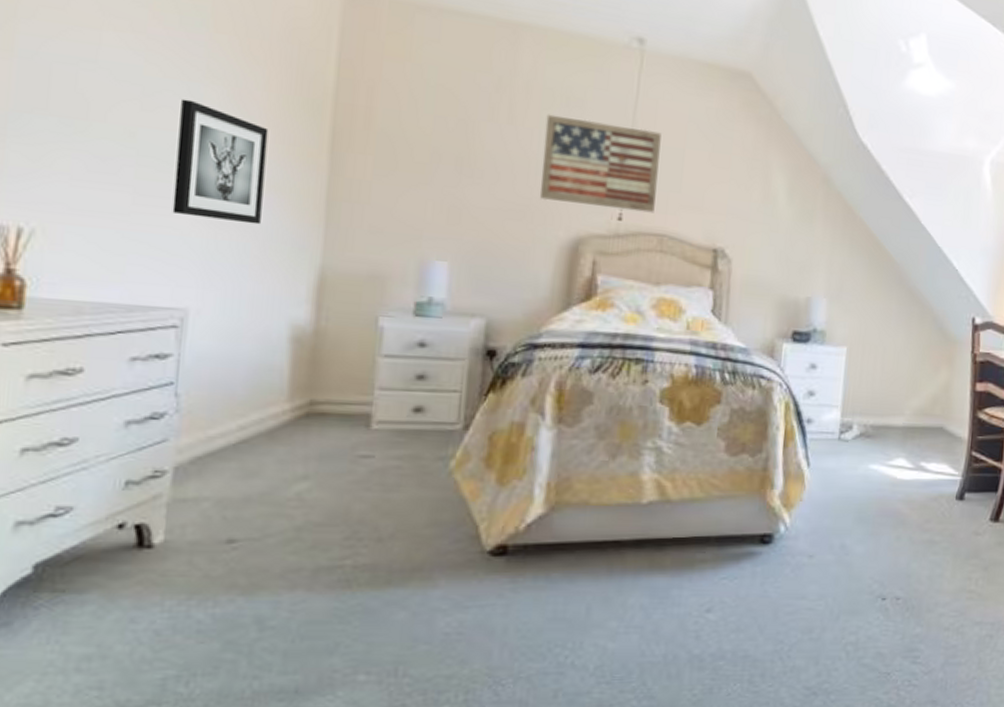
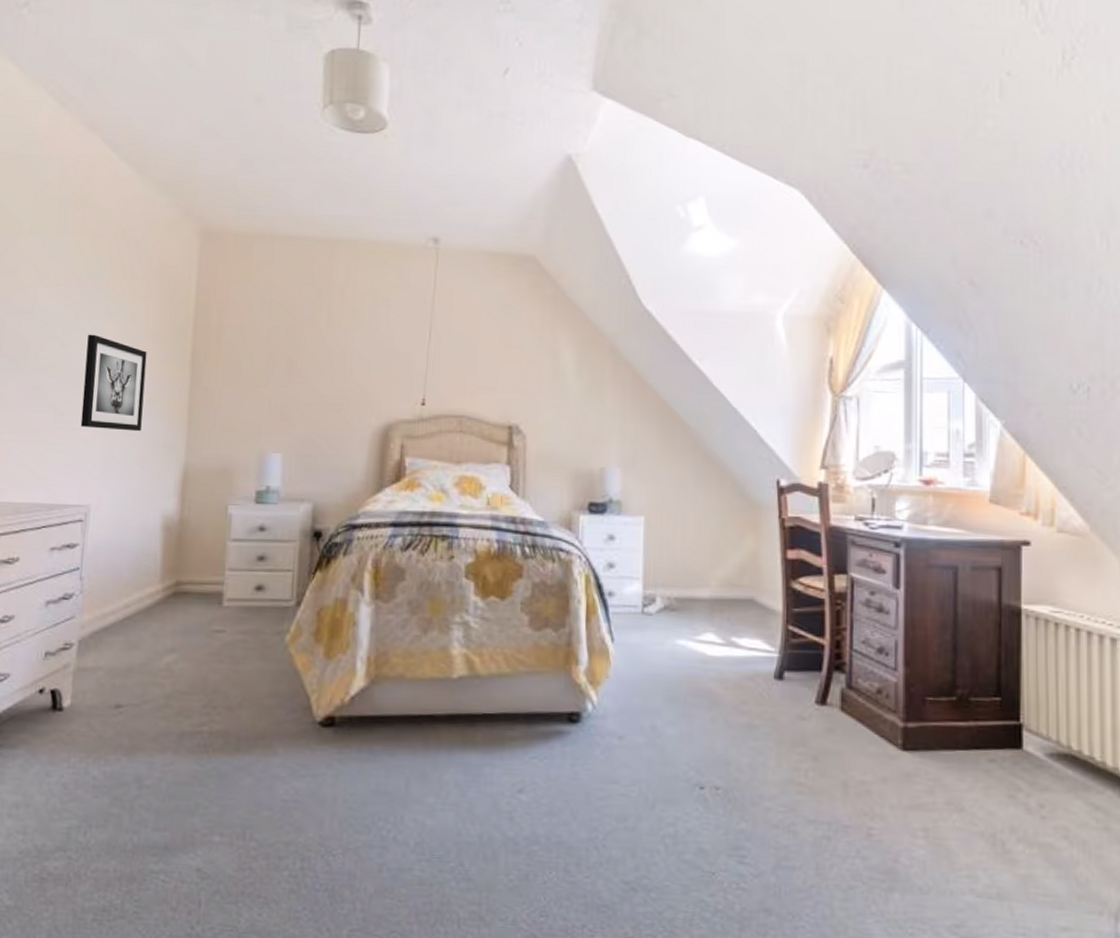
wall art: present [540,114,662,213] -> none [355,315,457,396]

